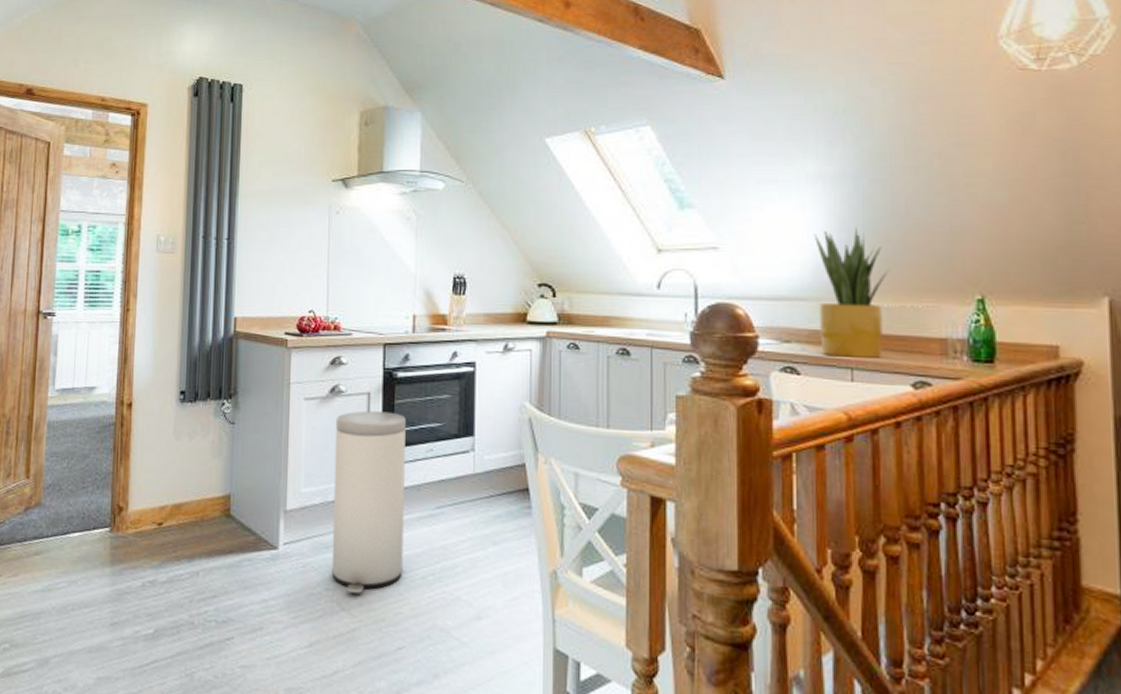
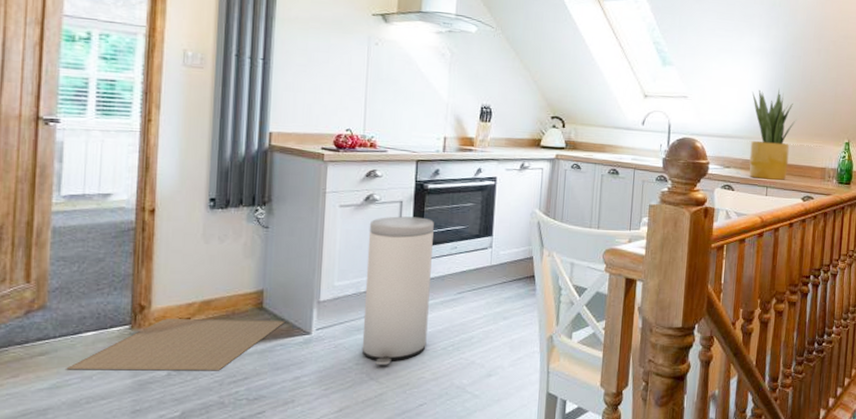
doormat: none [56,522,253,586] -> present [66,319,286,371]

